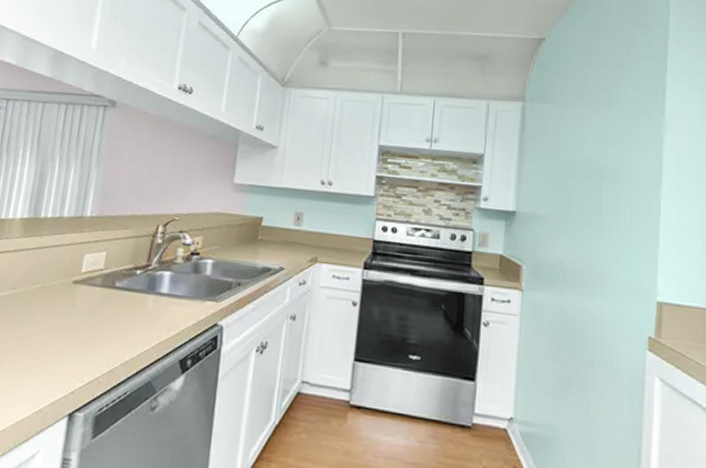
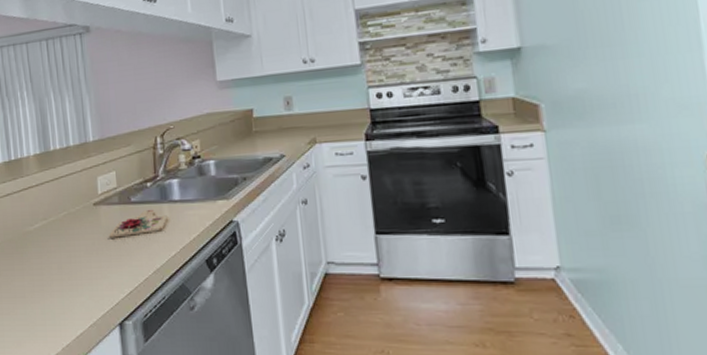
cutting board: none [81,298,150,323] -> present [109,210,168,238]

